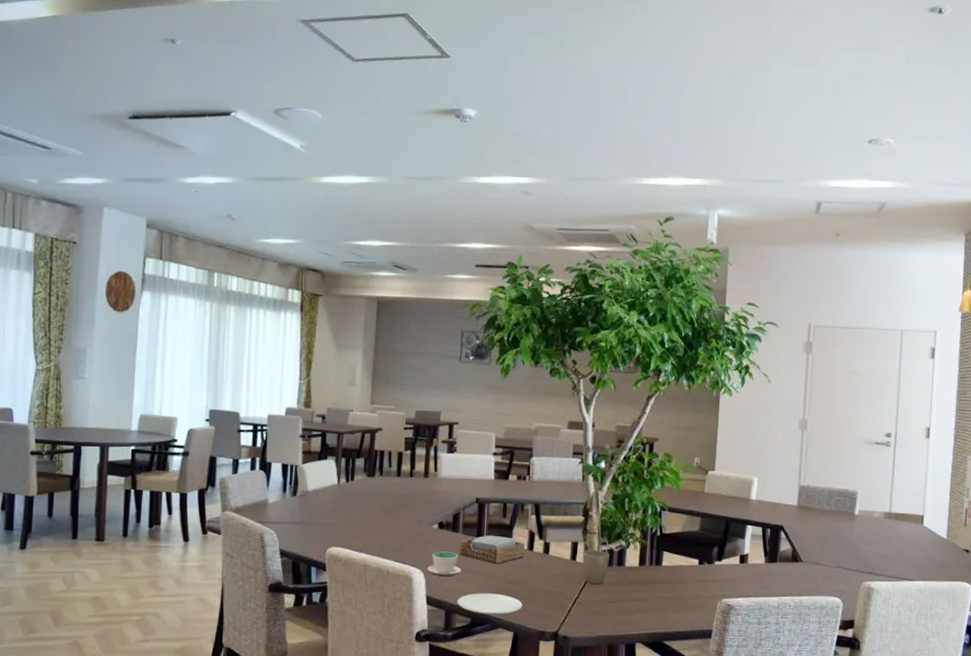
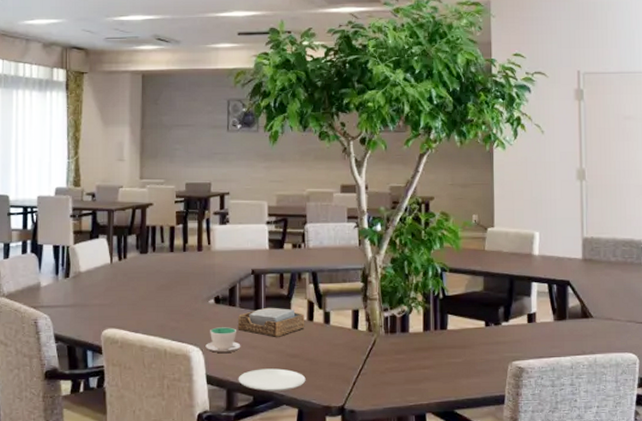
cup: present [582,550,609,585] -> none [364,317,392,353]

